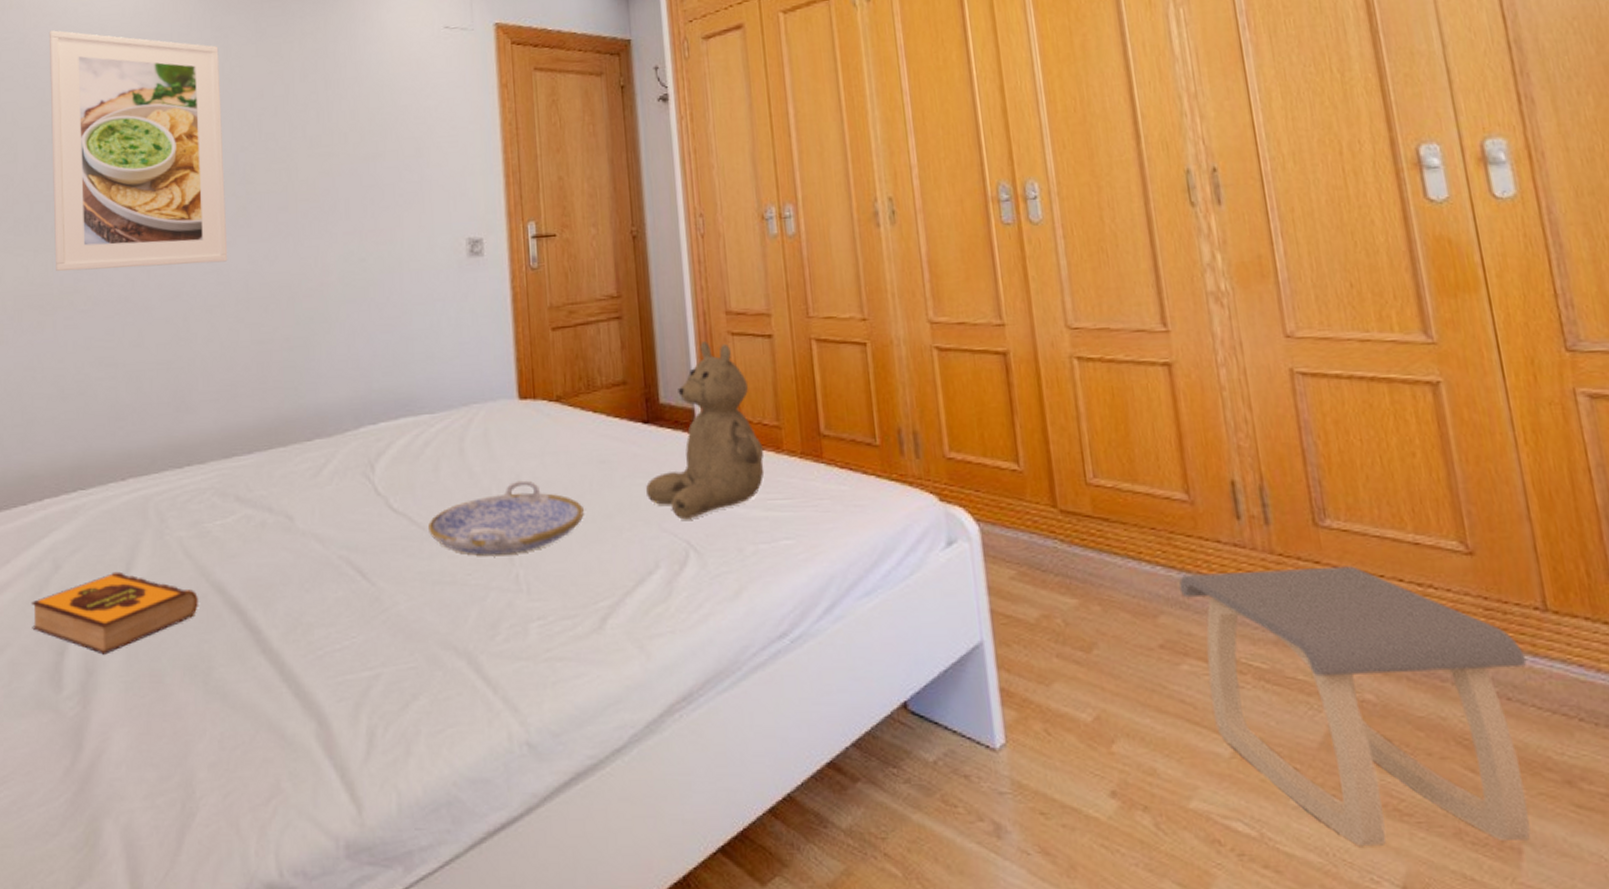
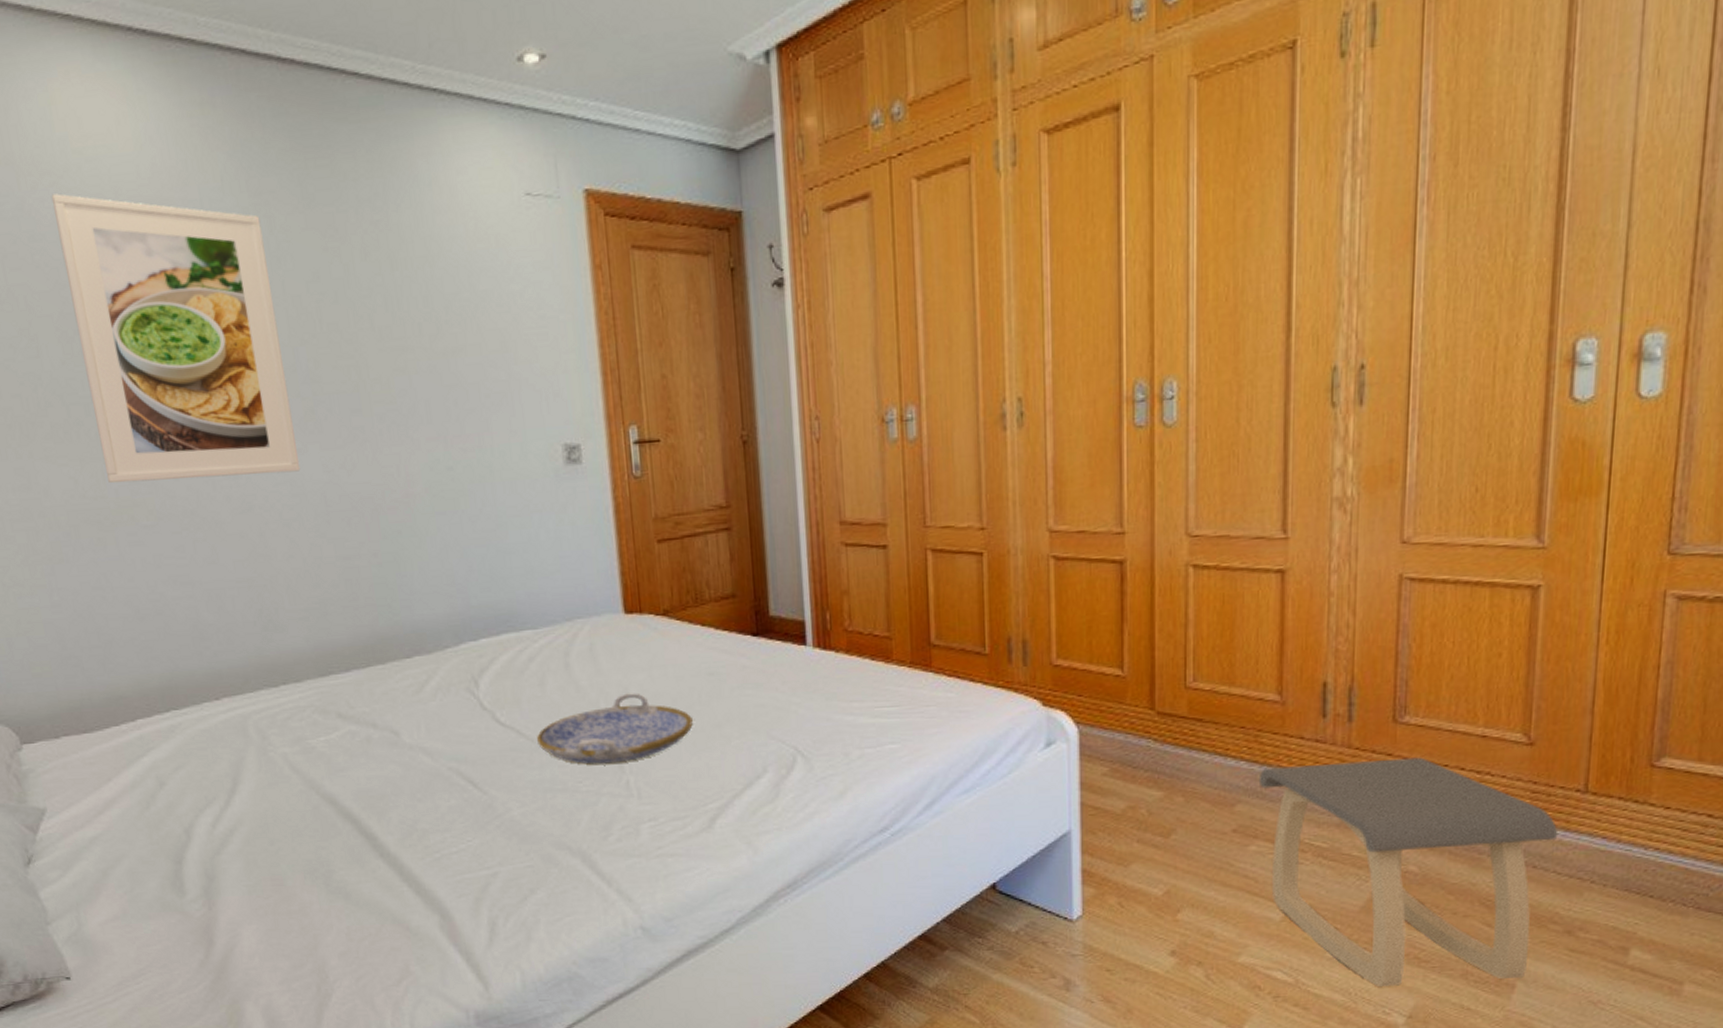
hardback book: present [31,571,198,655] -> none [140,786,311,862]
teddy bear: present [645,341,765,520] -> none [754,553,874,728]

